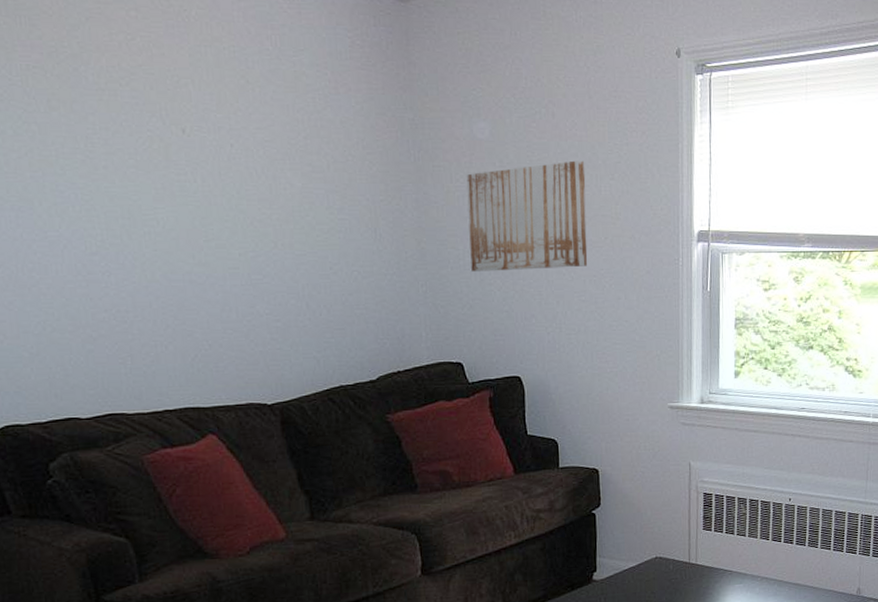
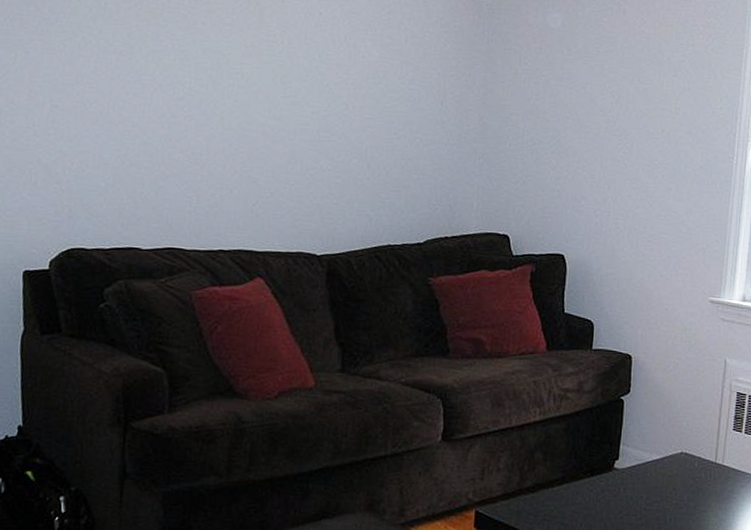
wall art: present [466,160,588,272] -> none [528,55,650,156]

